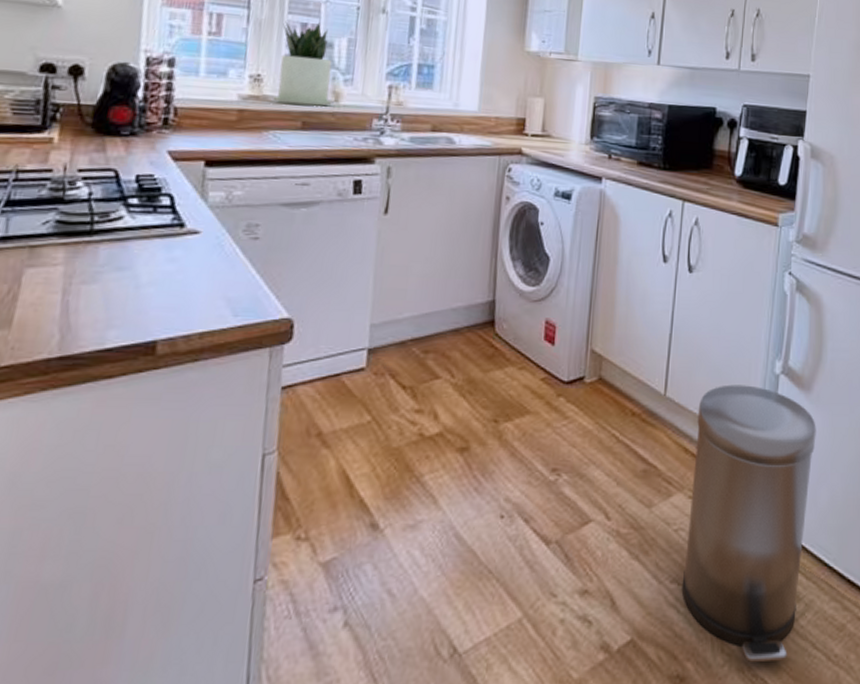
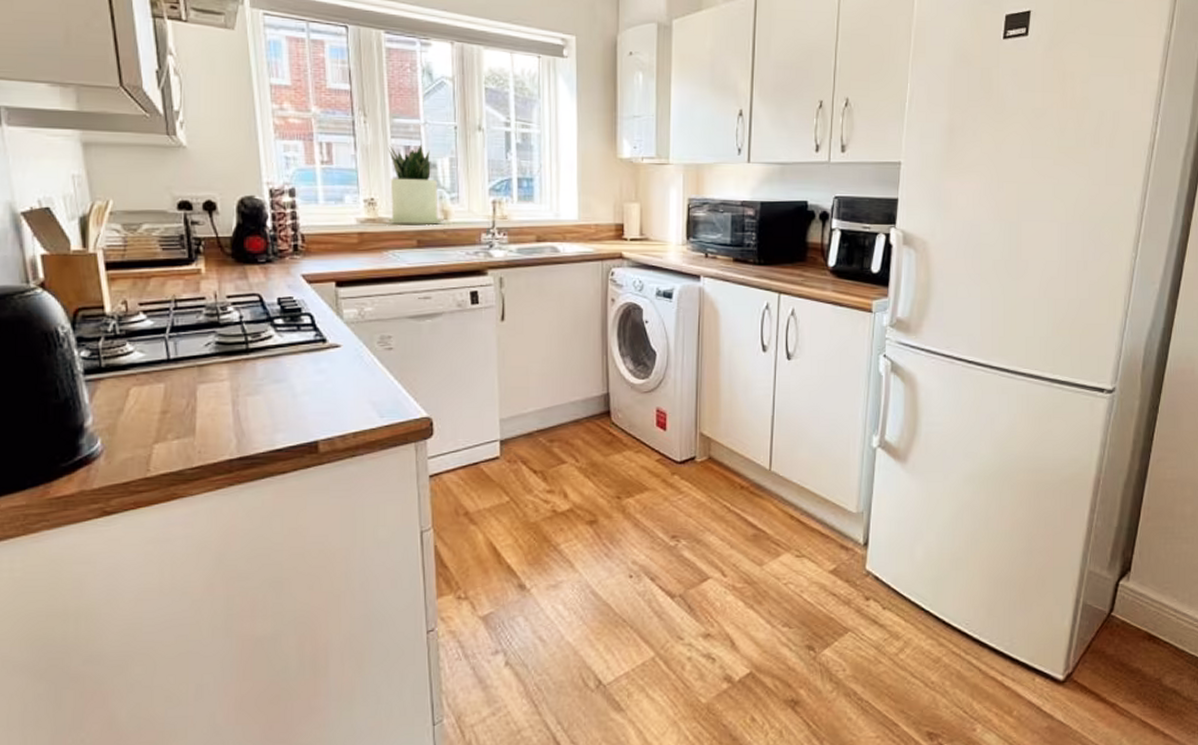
pedal bin: present [683,384,816,663] -> none [794,458,912,689]

